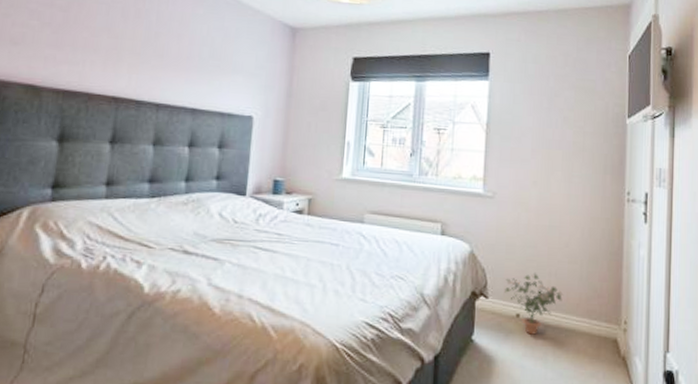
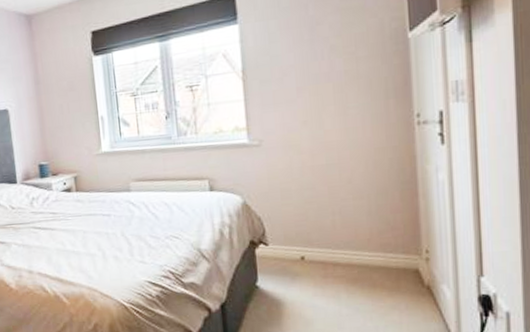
potted plant: present [505,272,564,335] -> none [284,213,352,275]

